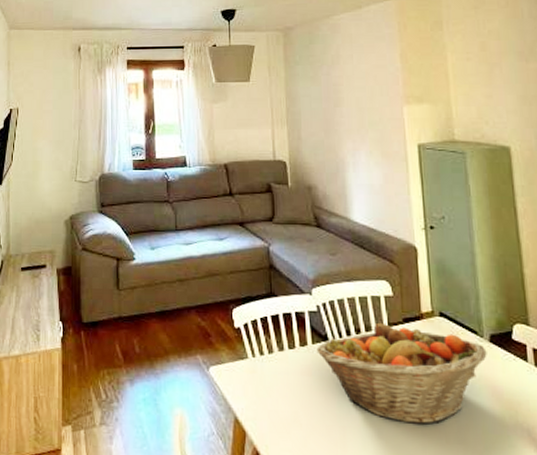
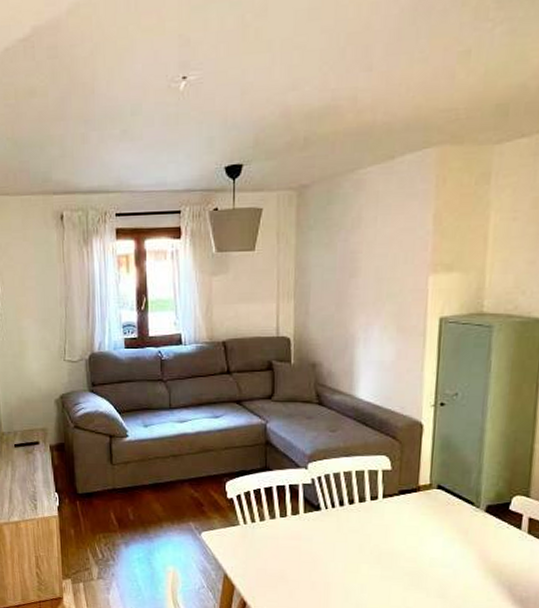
fruit basket: present [316,322,487,425] -> none [308,494,481,582]

